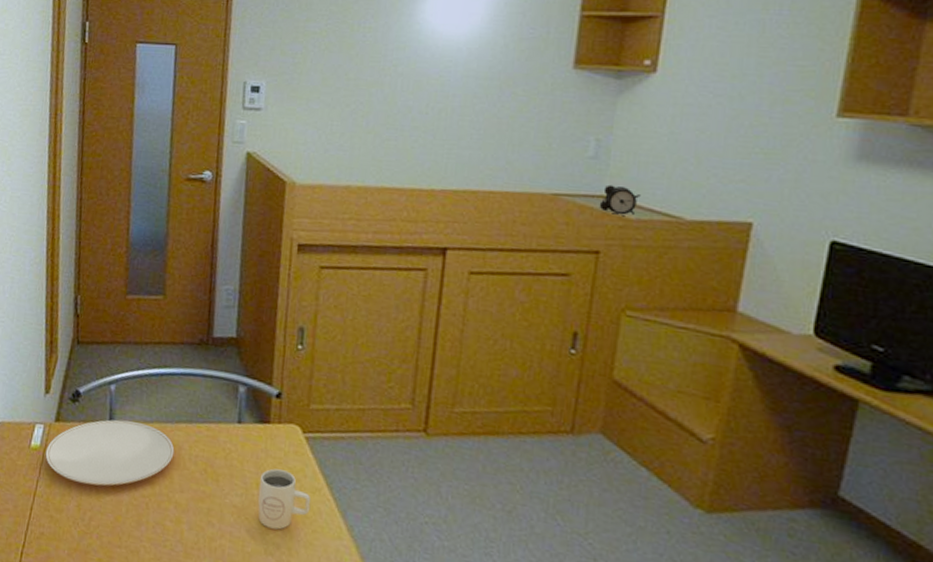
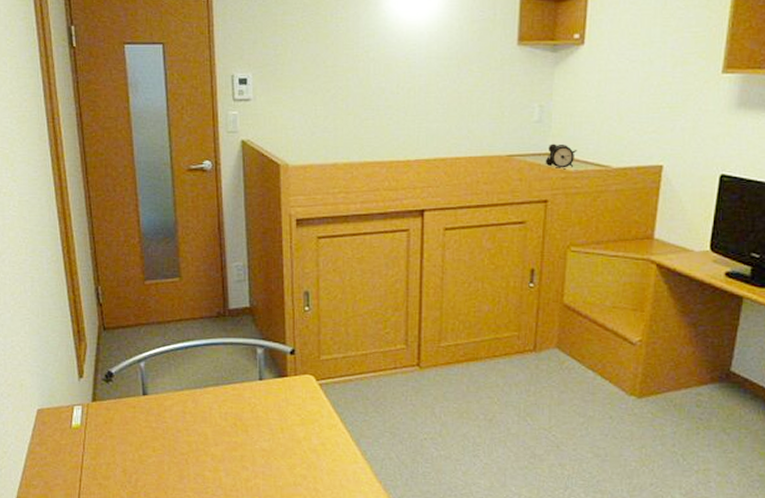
plate: present [45,419,175,487] -> none [87,392,206,452]
mug: present [257,468,312,530] -> none [283,414,329,464]

